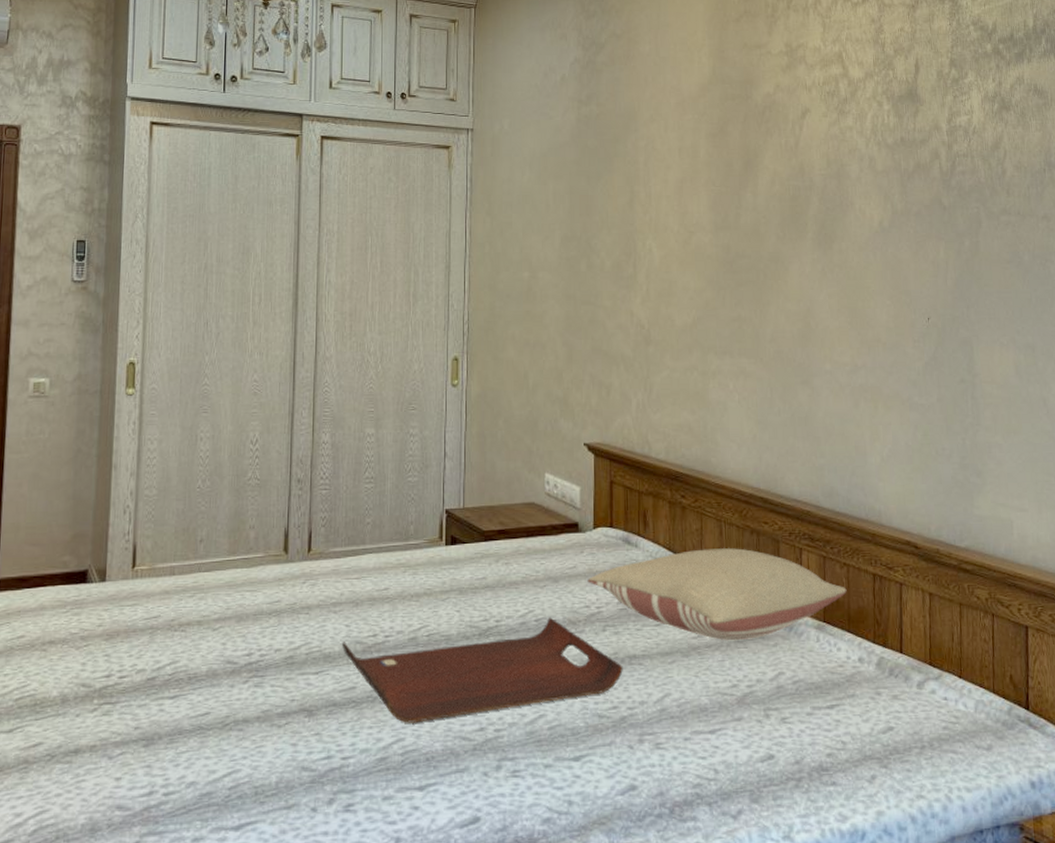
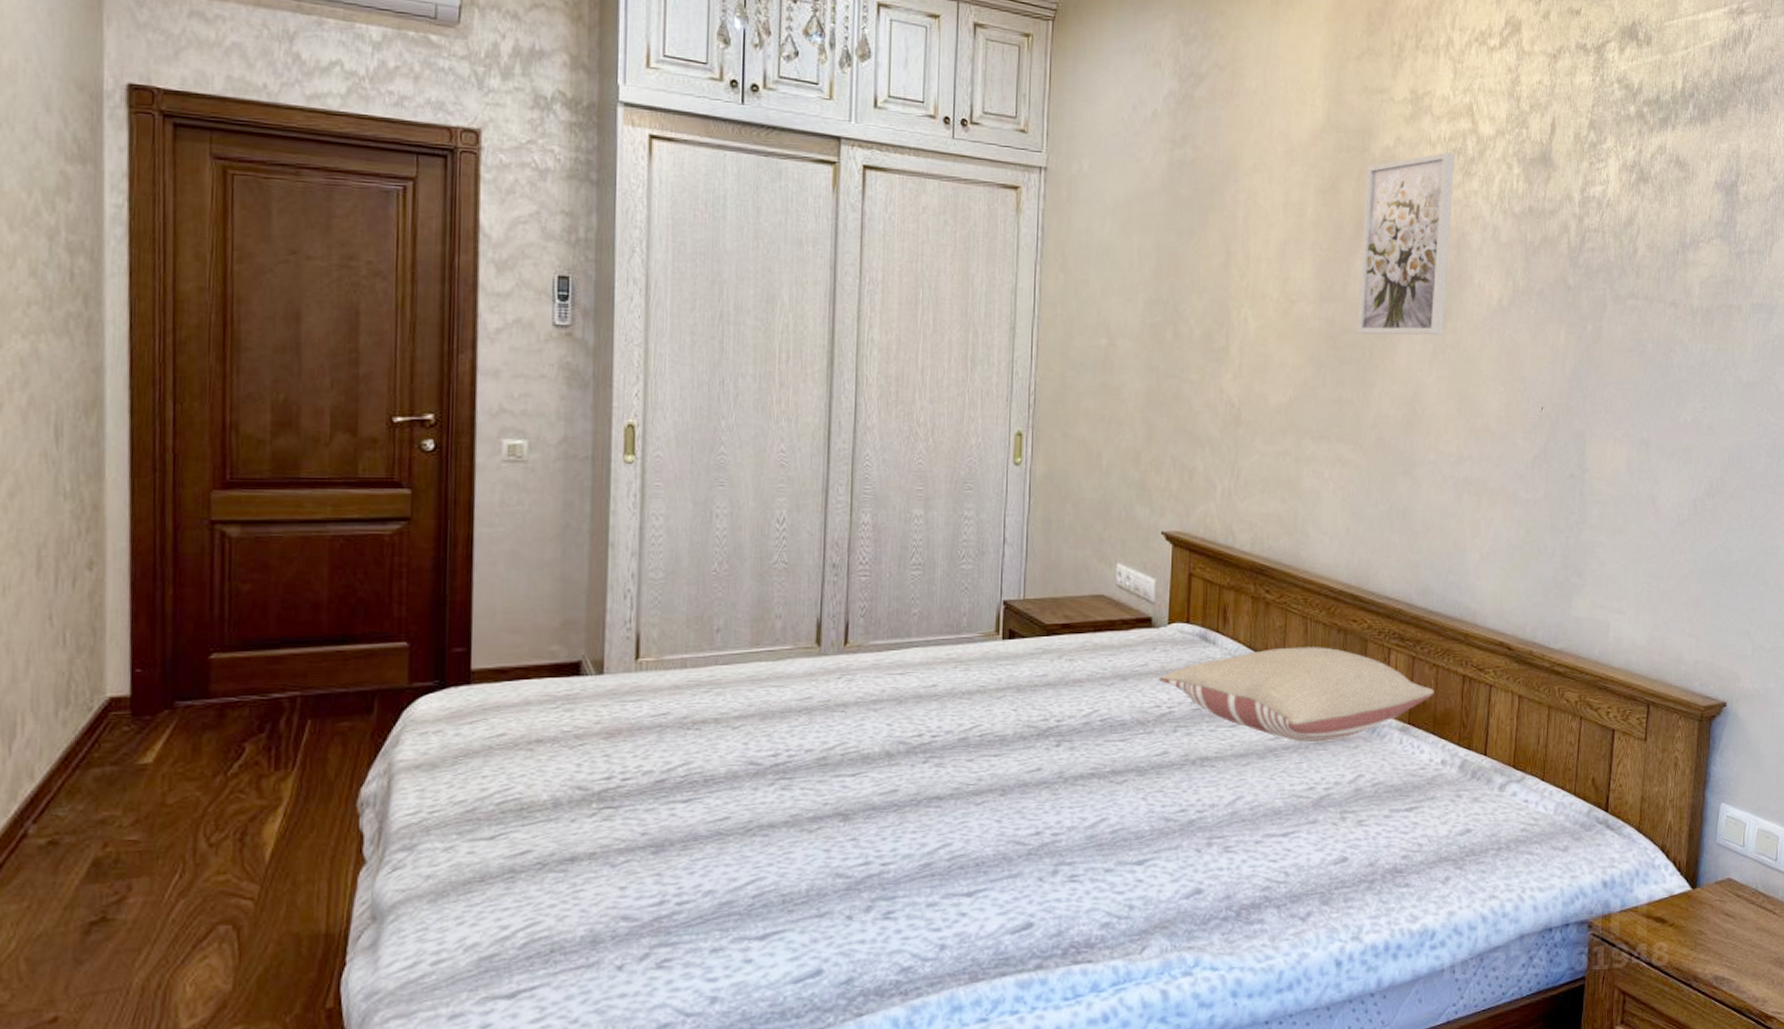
serving tray: present [341,617,623,723] -> none [882,717,1194,828]
wall art: none [750,95,830,258] -> present [1357,152,1455,335]

